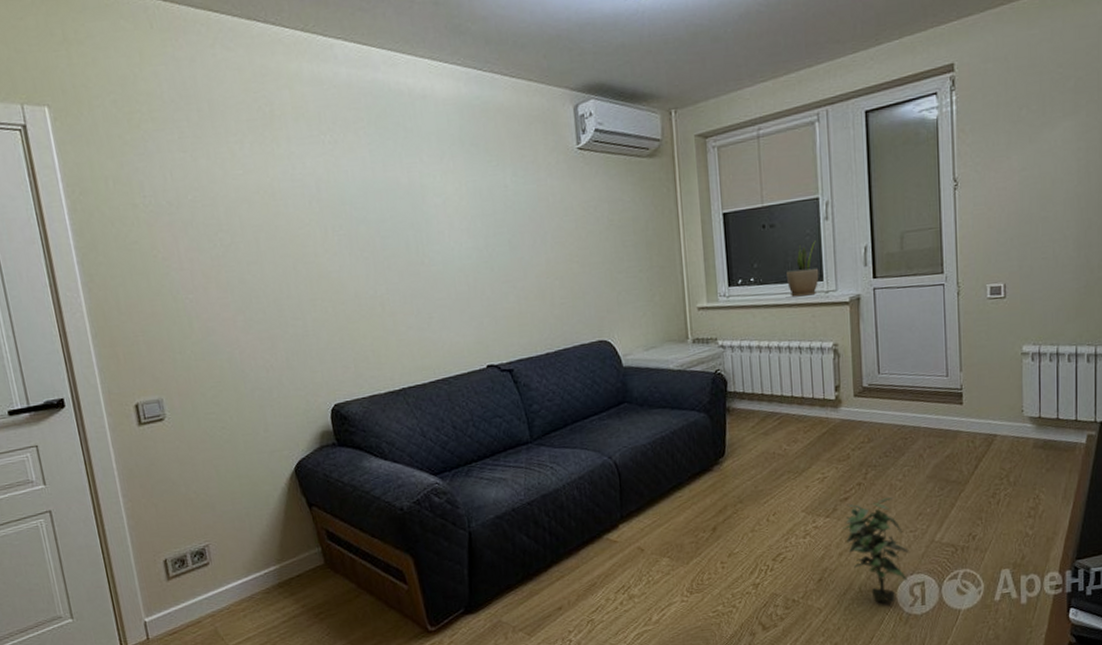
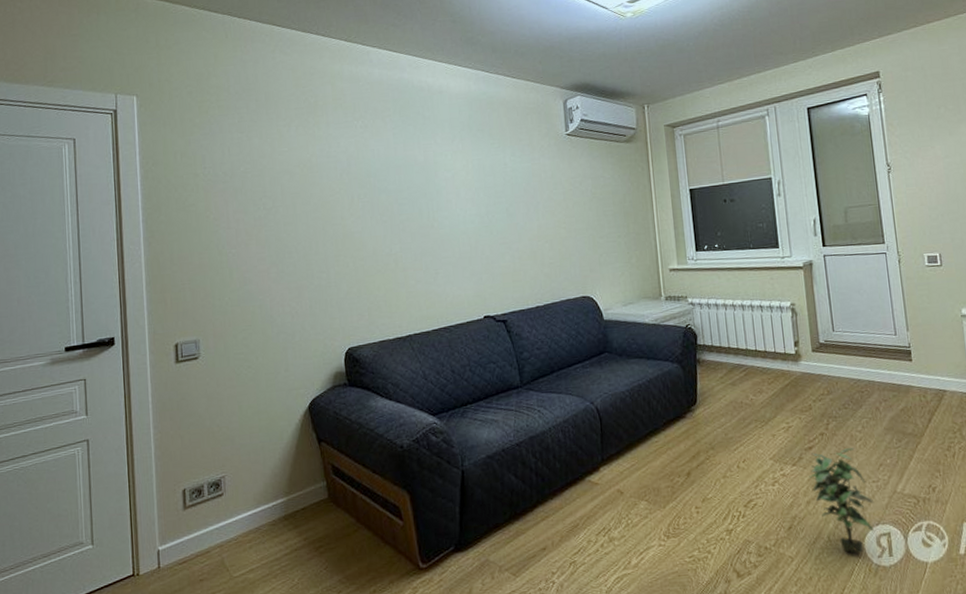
potted plant: present [787,241,819,297] -> none [746,213,775,262]

